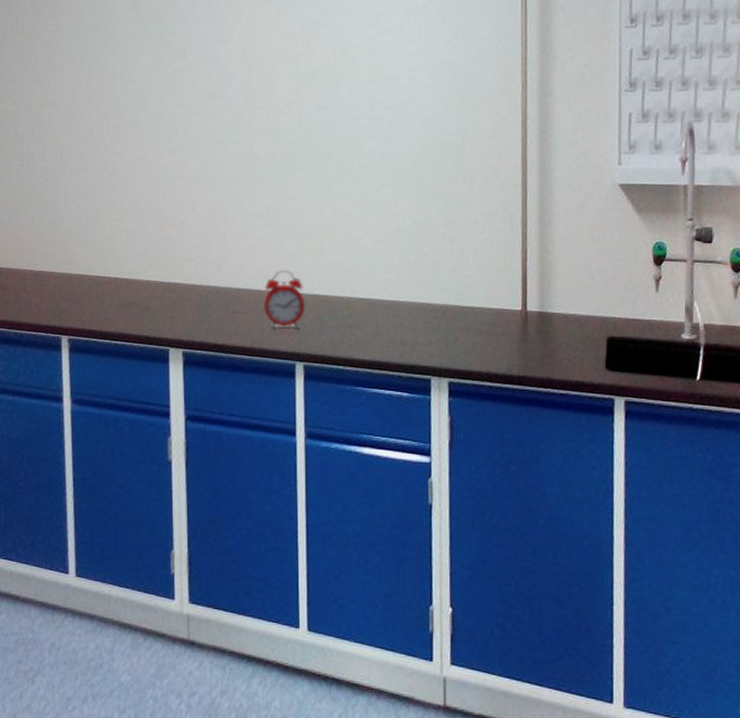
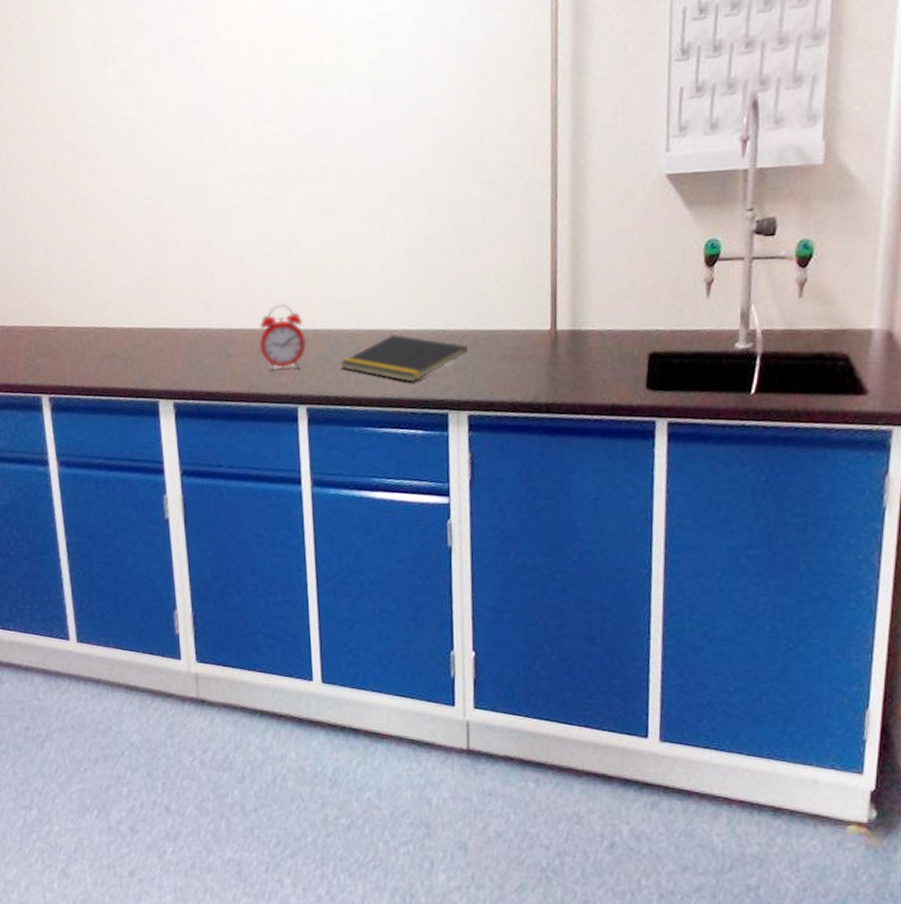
notepad: none [335,305,449,348] -> present [340,334,468,382]

